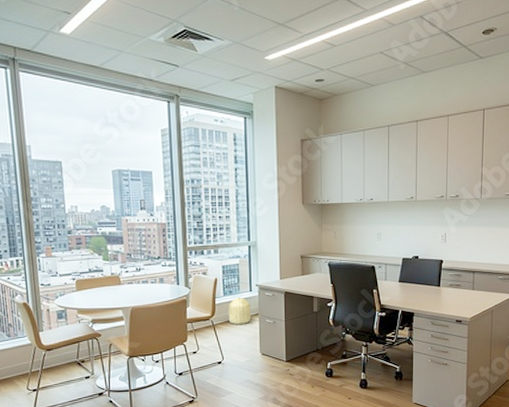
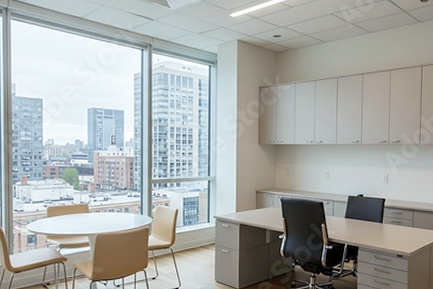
basket: present [228,298,252,324] -> none [187,228,209,253]

